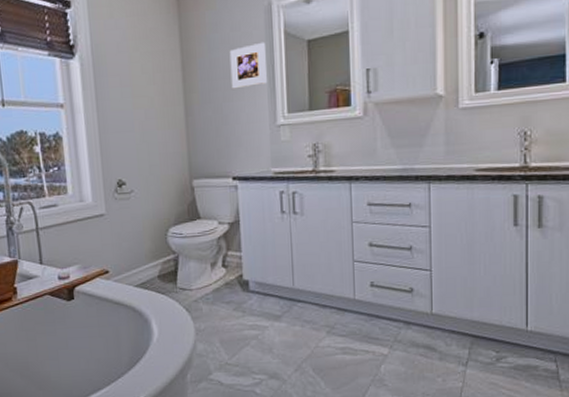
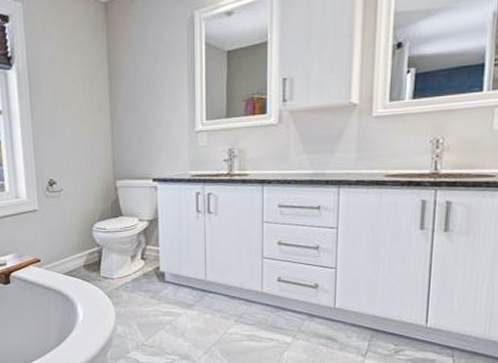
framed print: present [229,42,267,89] -> none [153,53,187,98]

